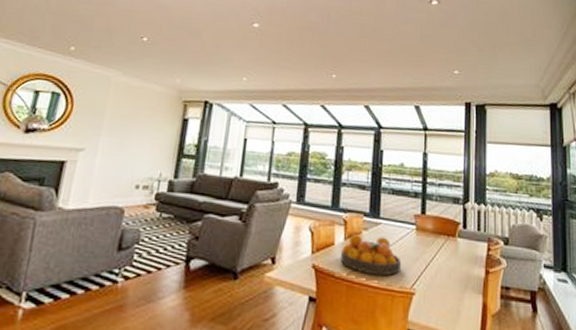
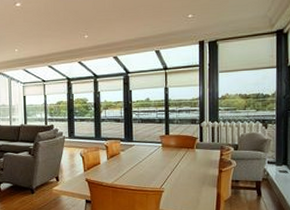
fruit bowl: present [340,233,402,277] -> none [105,154,153,182]

